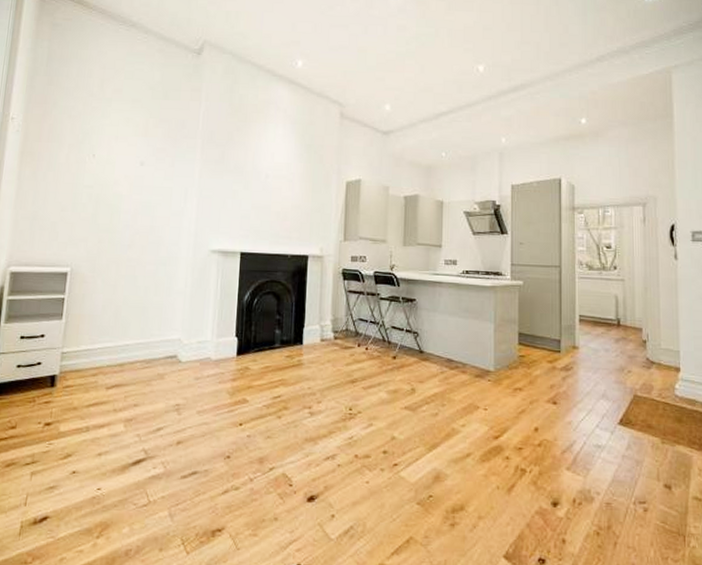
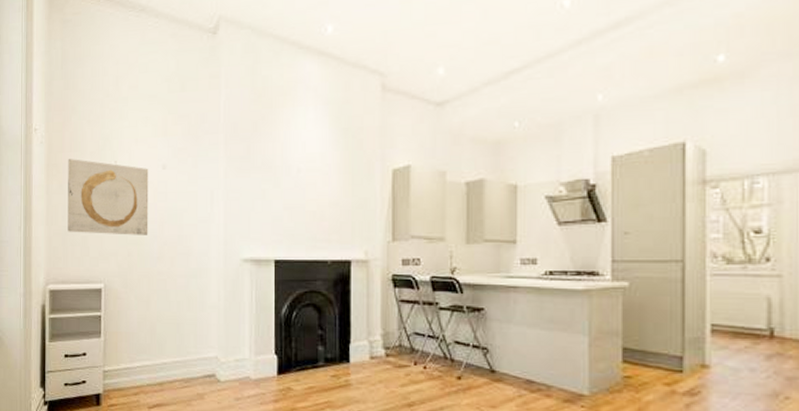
wall art: none [37,149,127,224] -> present [68,159,149,235]

